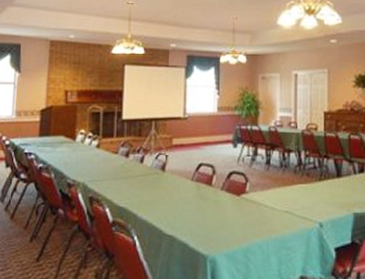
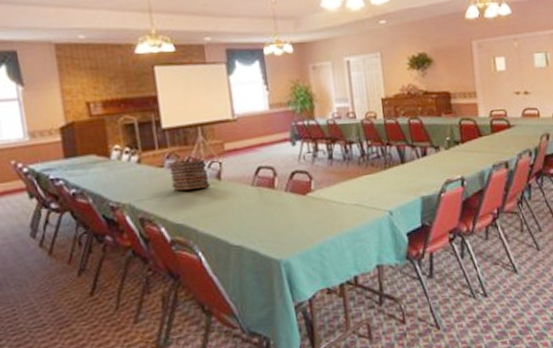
book stack: none [121,150,155,177] -> present [168,159,210,191]

